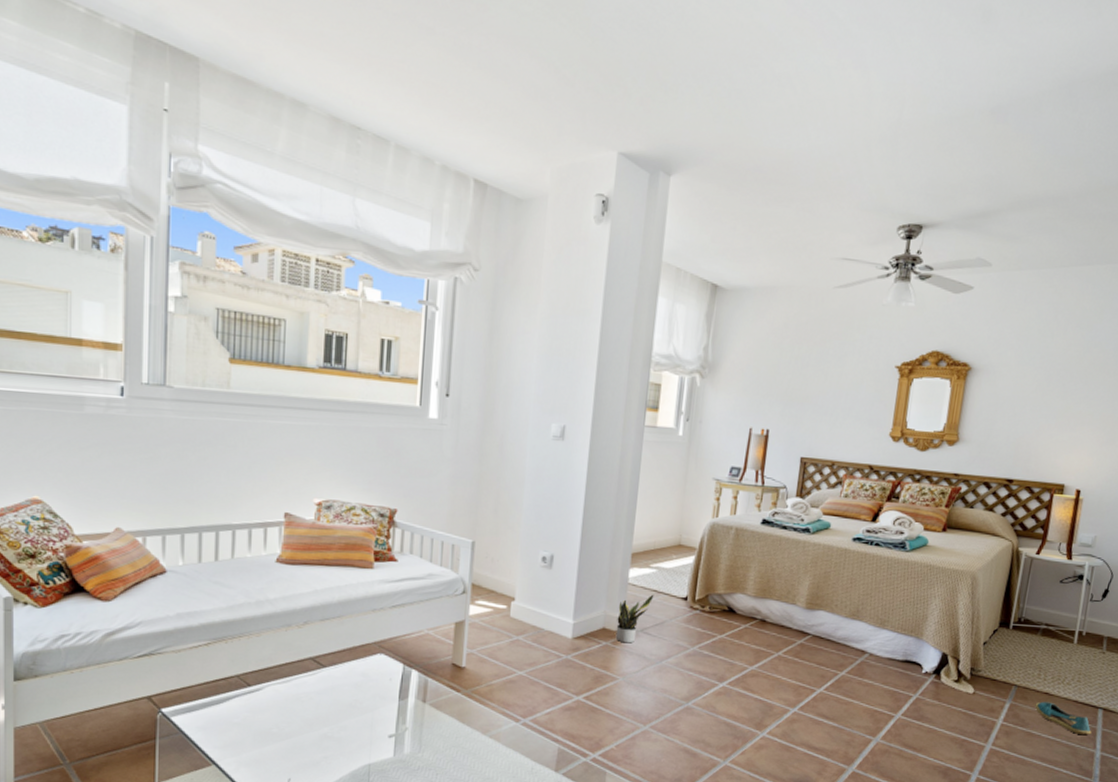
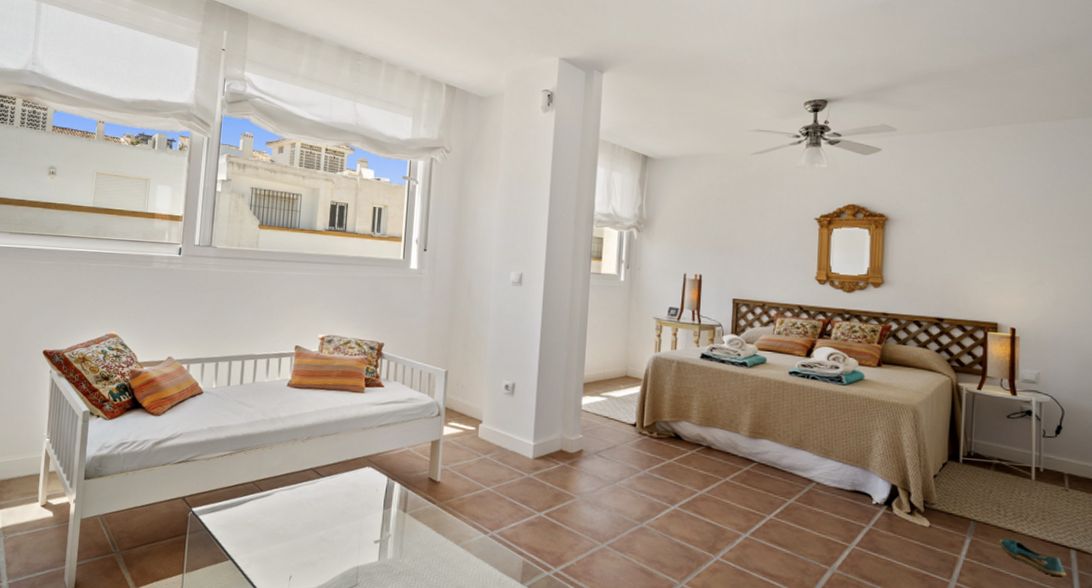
potted plant: present [615,594,655,644] -> none [572,420,606,465]

